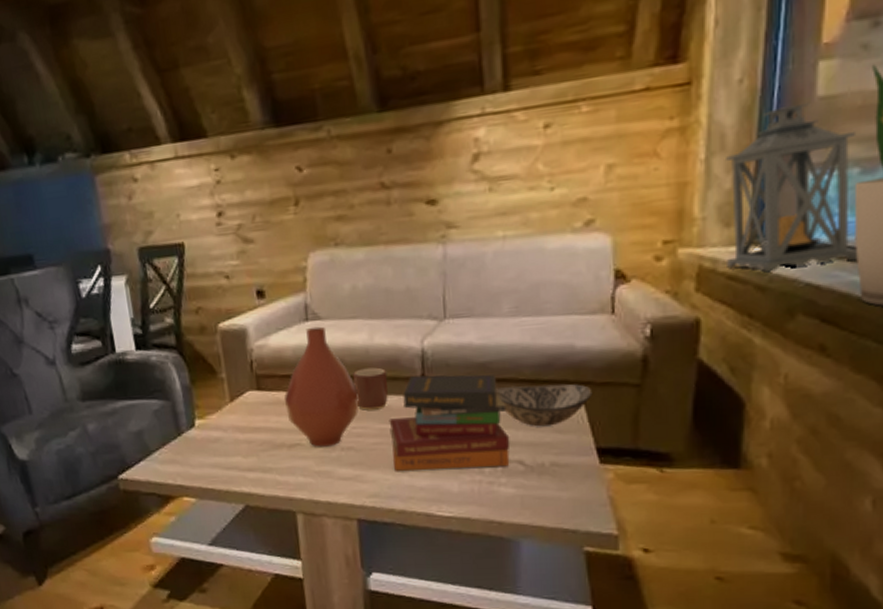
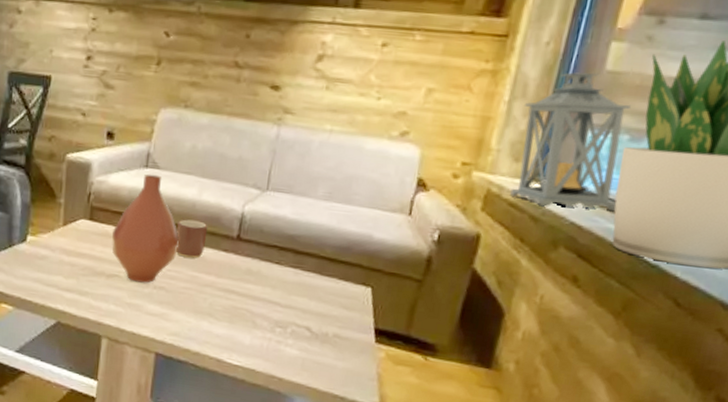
books: present [388,374,510,471] -> none [197,235,305,331]
decorative bowl: present [496,384,593,427] -> none [298,260,381,302]

